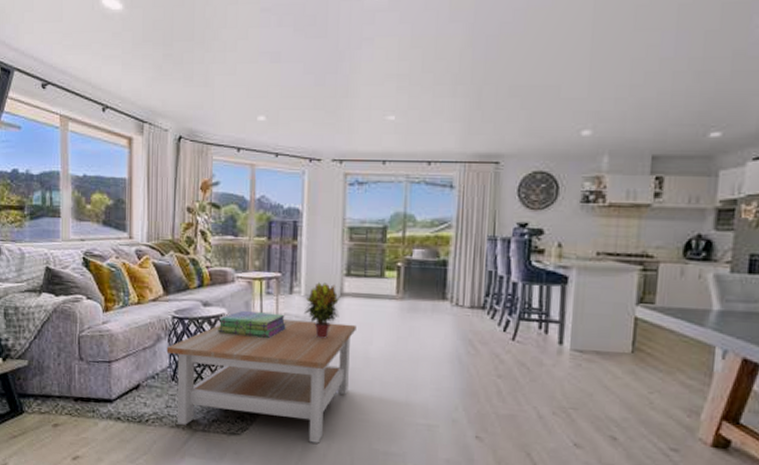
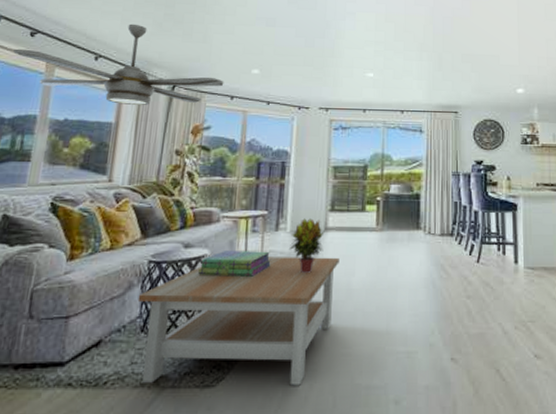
ceiling fan: none [30,68,230,161] -> present [13,24,224,106]

